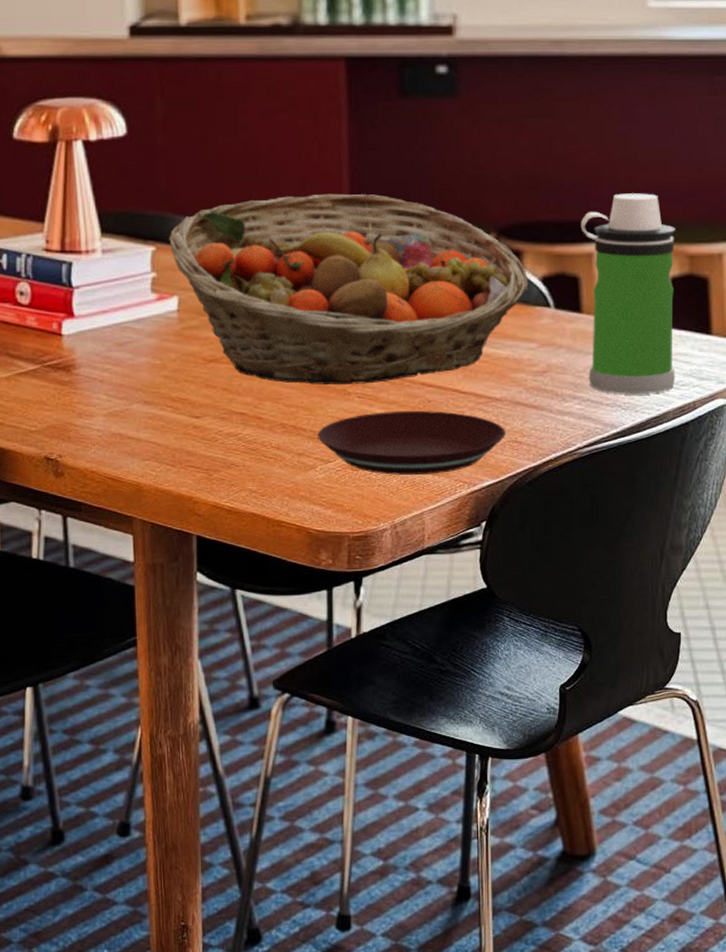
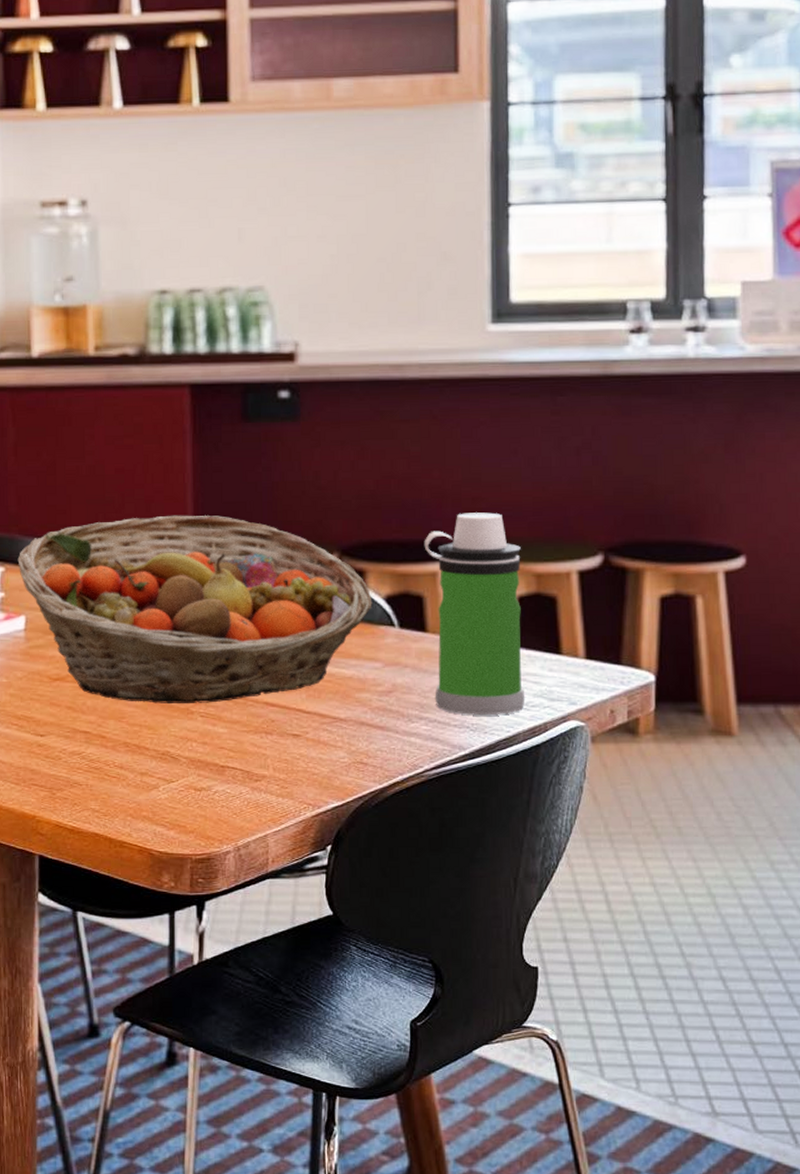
plate: present [318,411,505,475] -> none [161,731,351,796]

